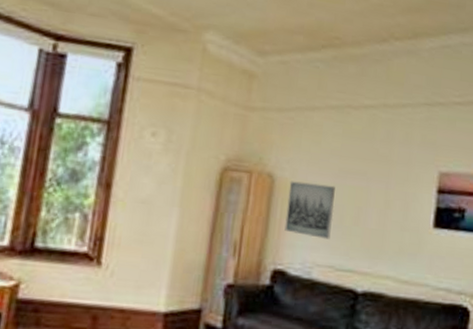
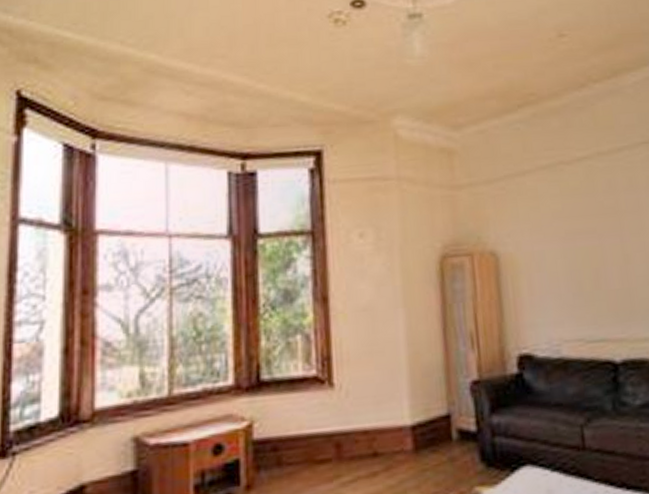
wall art: present [284,181,335,239] -> none [515,251,573,311]

